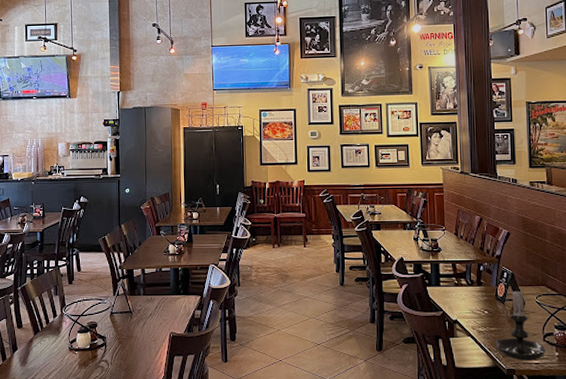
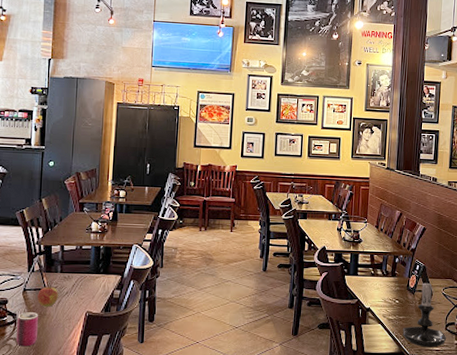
can: none [107,335,127,368] -> present [16,312,39,347]
apple: none [124,308,143,329] -> present [37,285,58,307]

